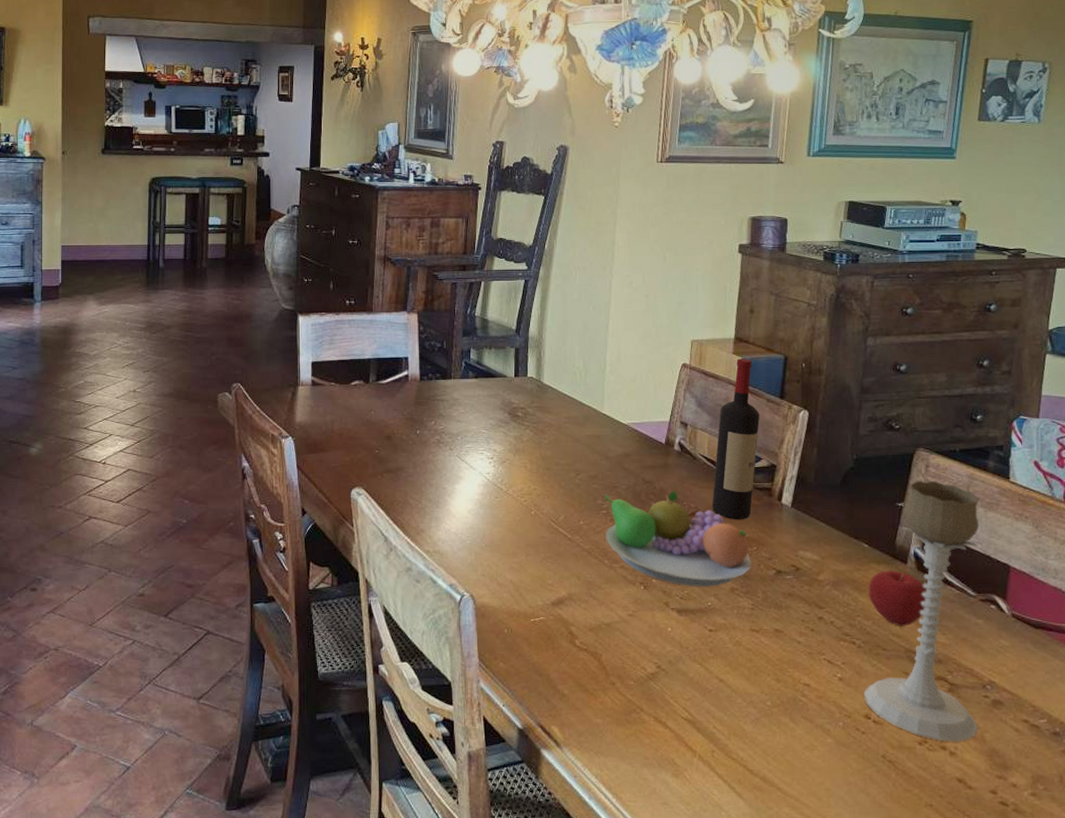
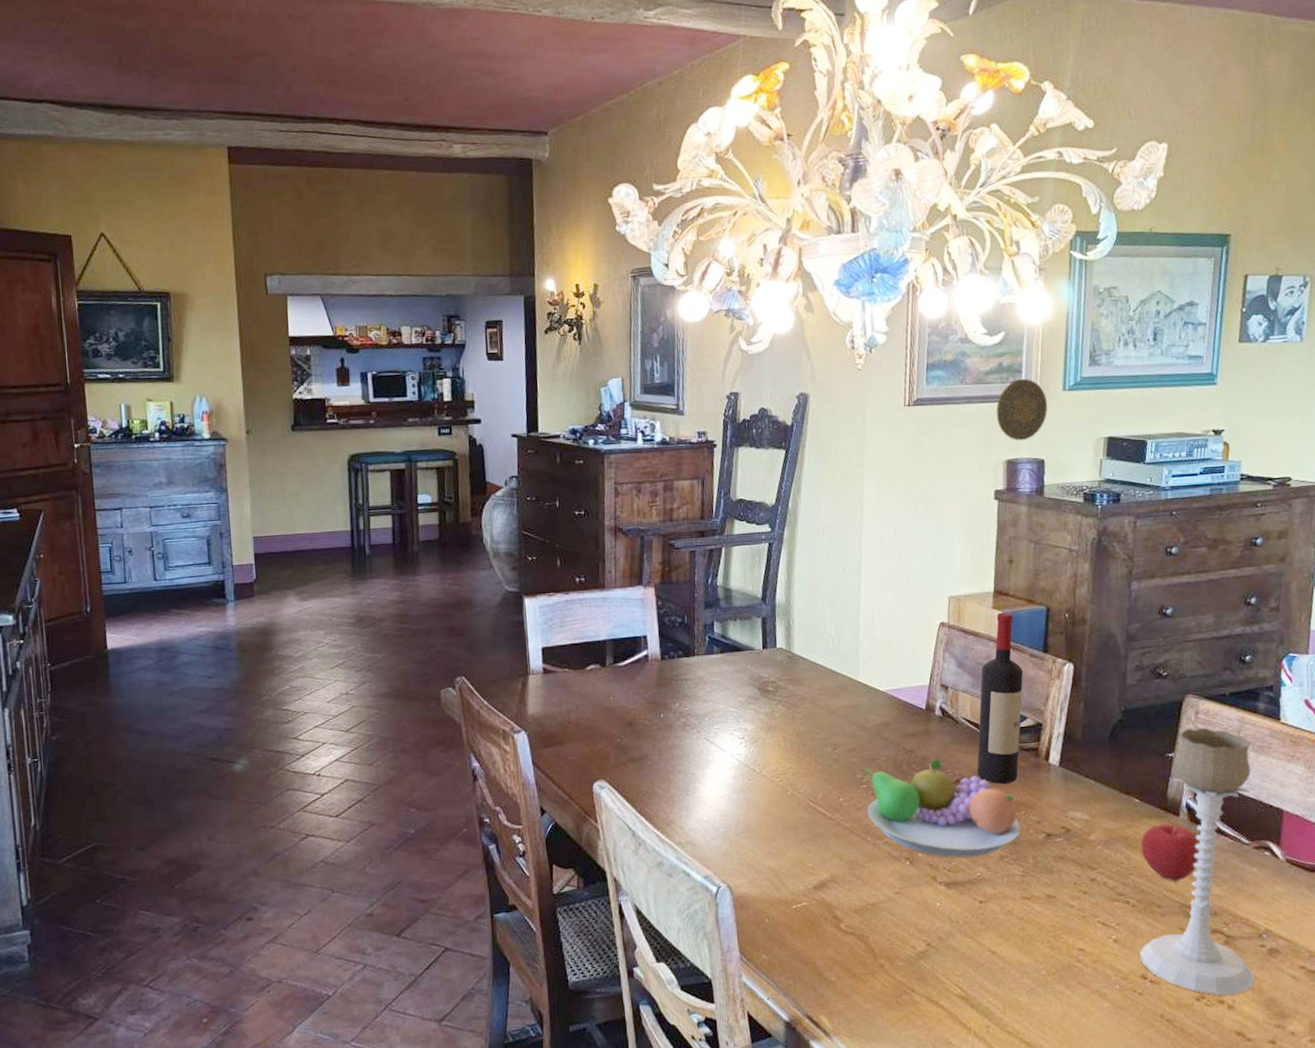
decorative plate: none [743,143,793,200] -> present [996,378,1048,441]

